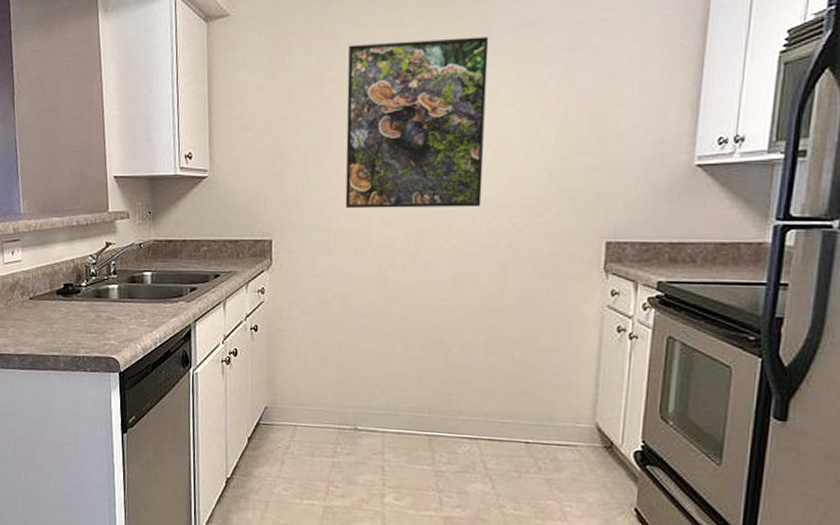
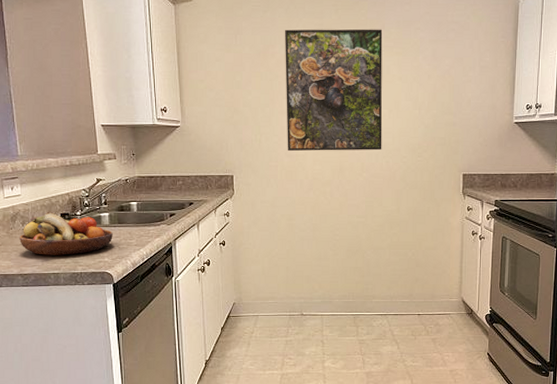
fruit bowl: none [18,283,122,335] -> present [19,213,113,255]

